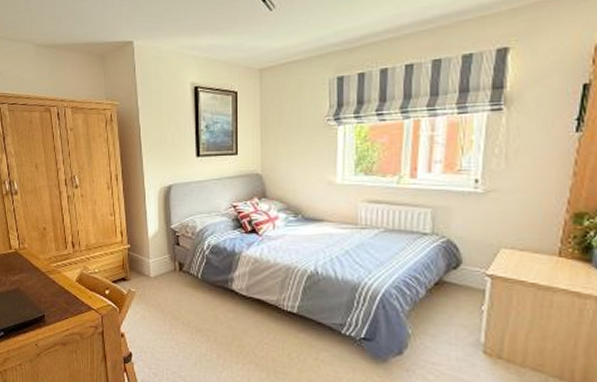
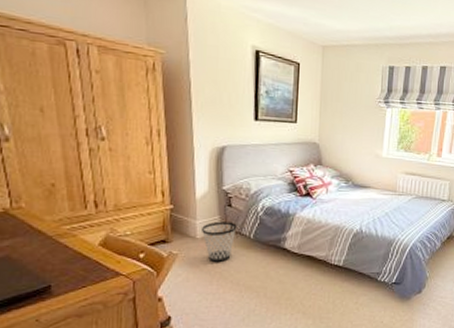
wastebasket: none [155,260,185,303] -> present [202,221,237,263]

